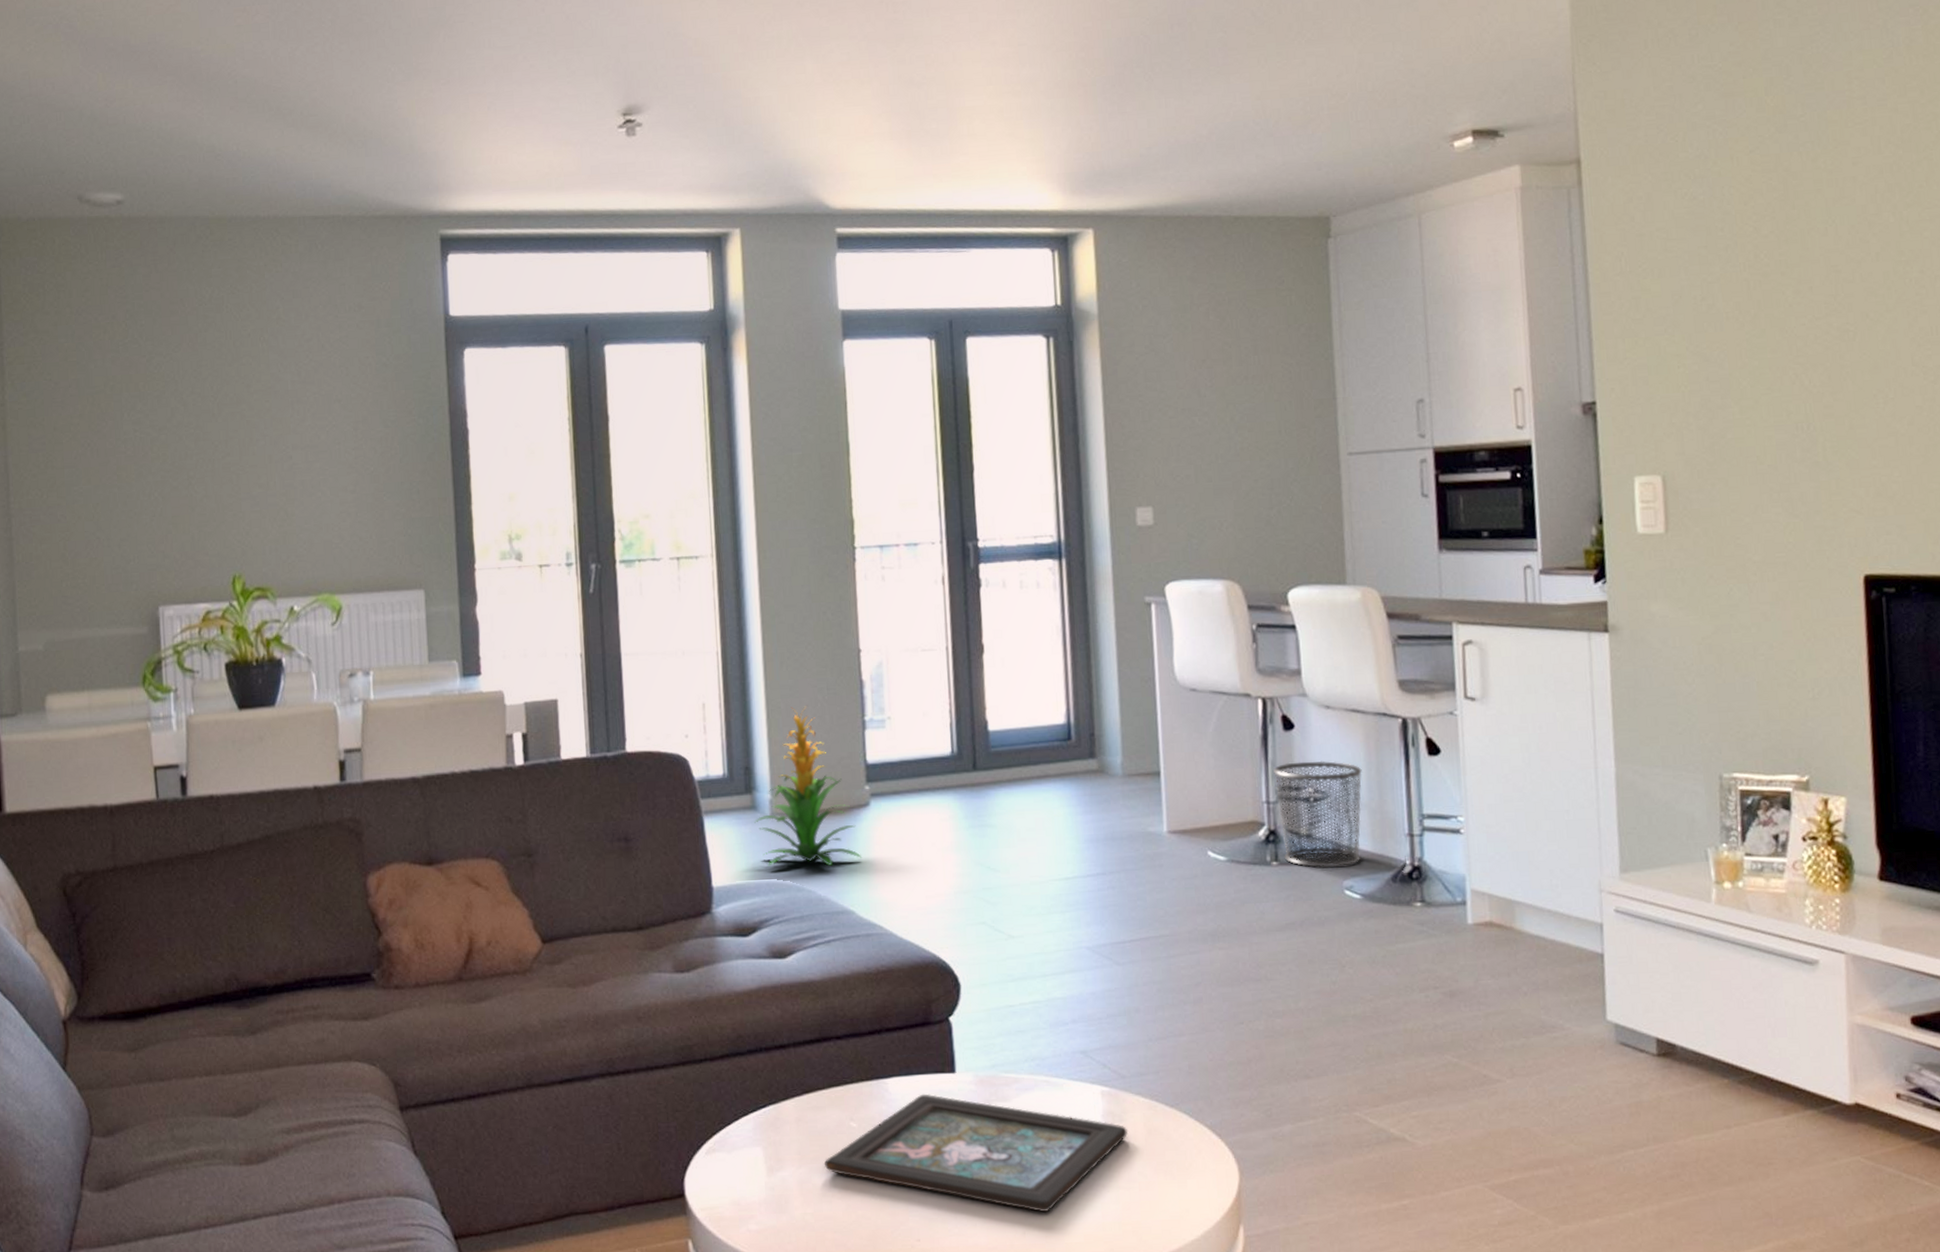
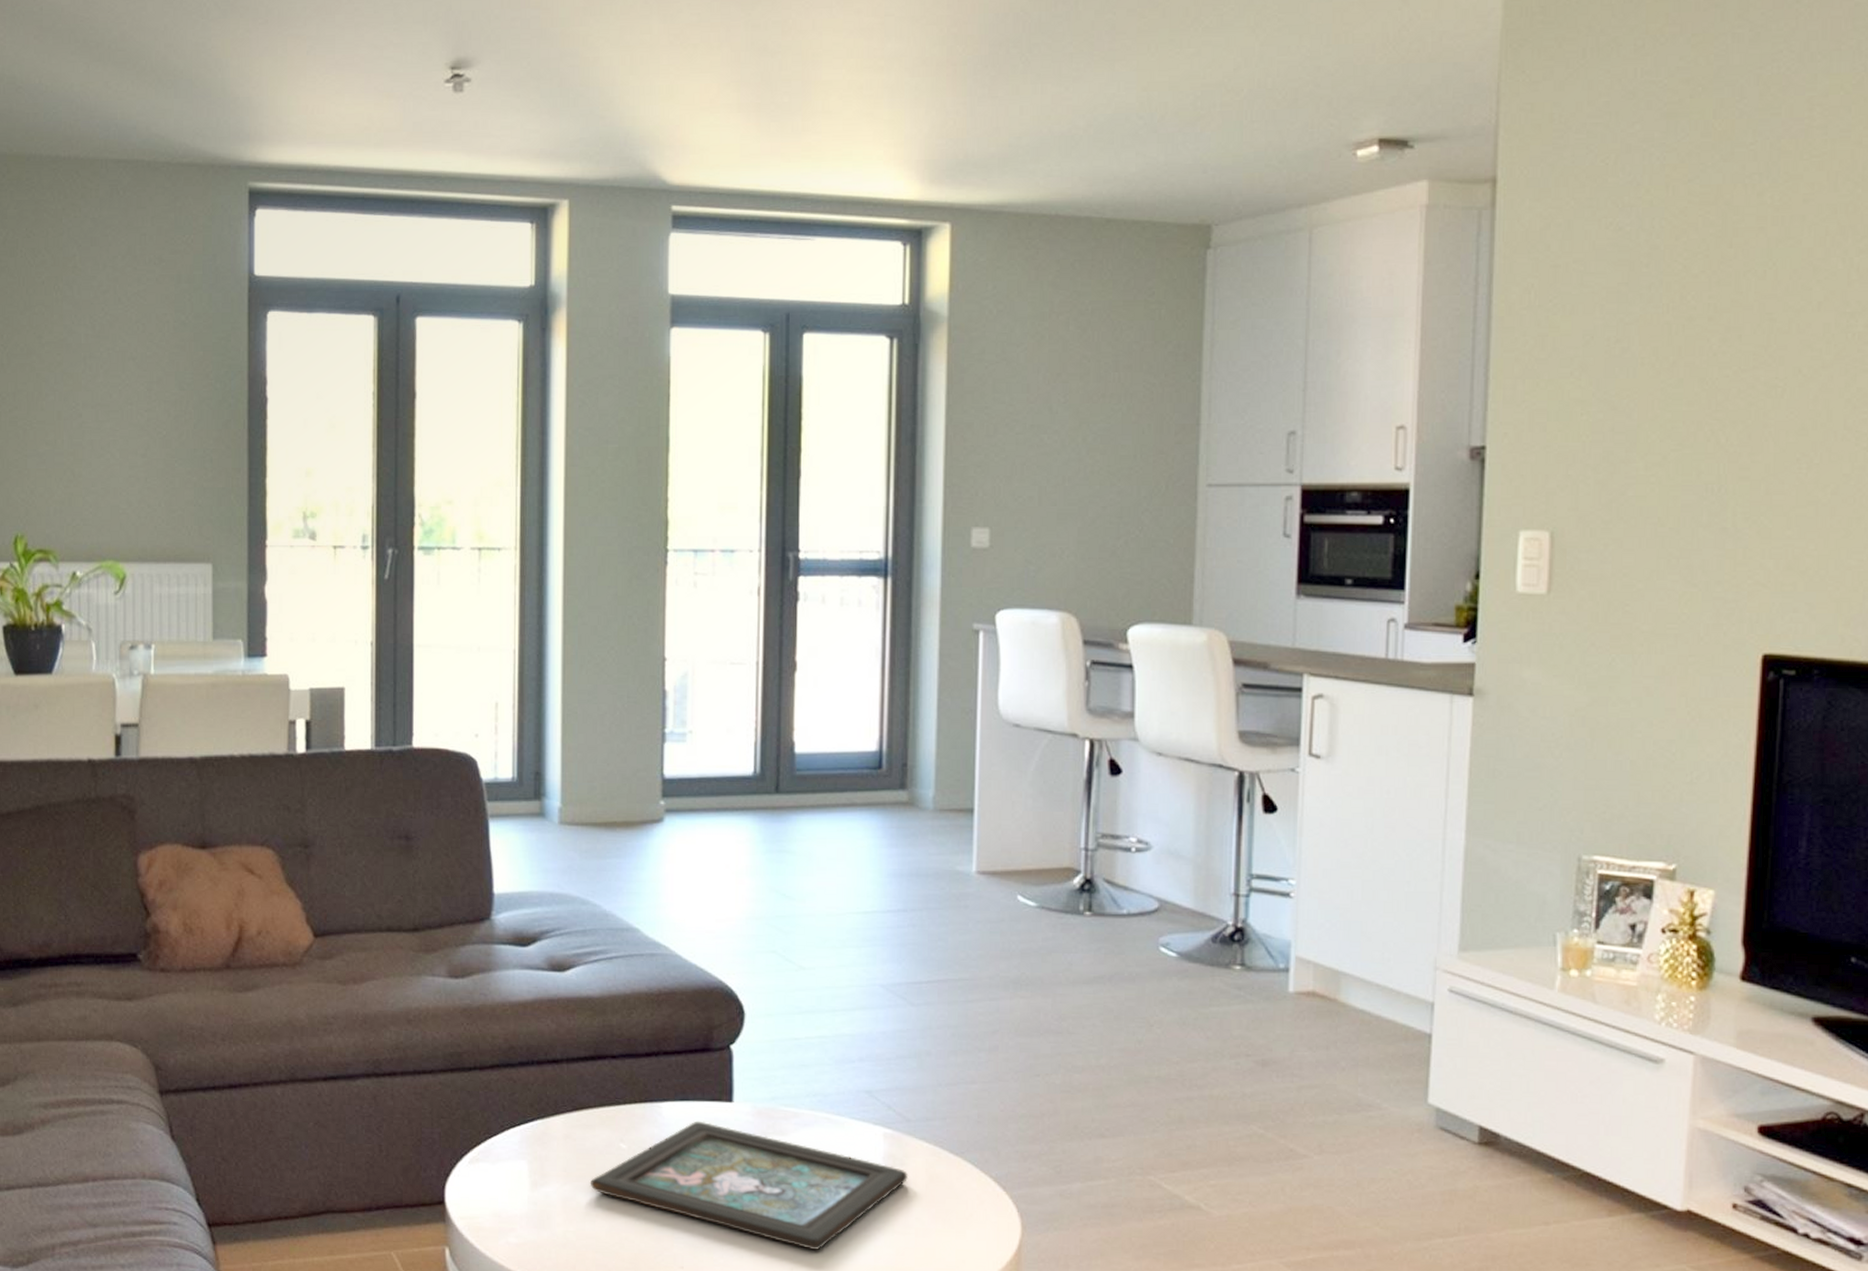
indoor plant: present [754,707,861,866] -> none [542,713,651,880]
waste bin: present [1272,760,1362,869] -> none [1094,809,1190,923]

